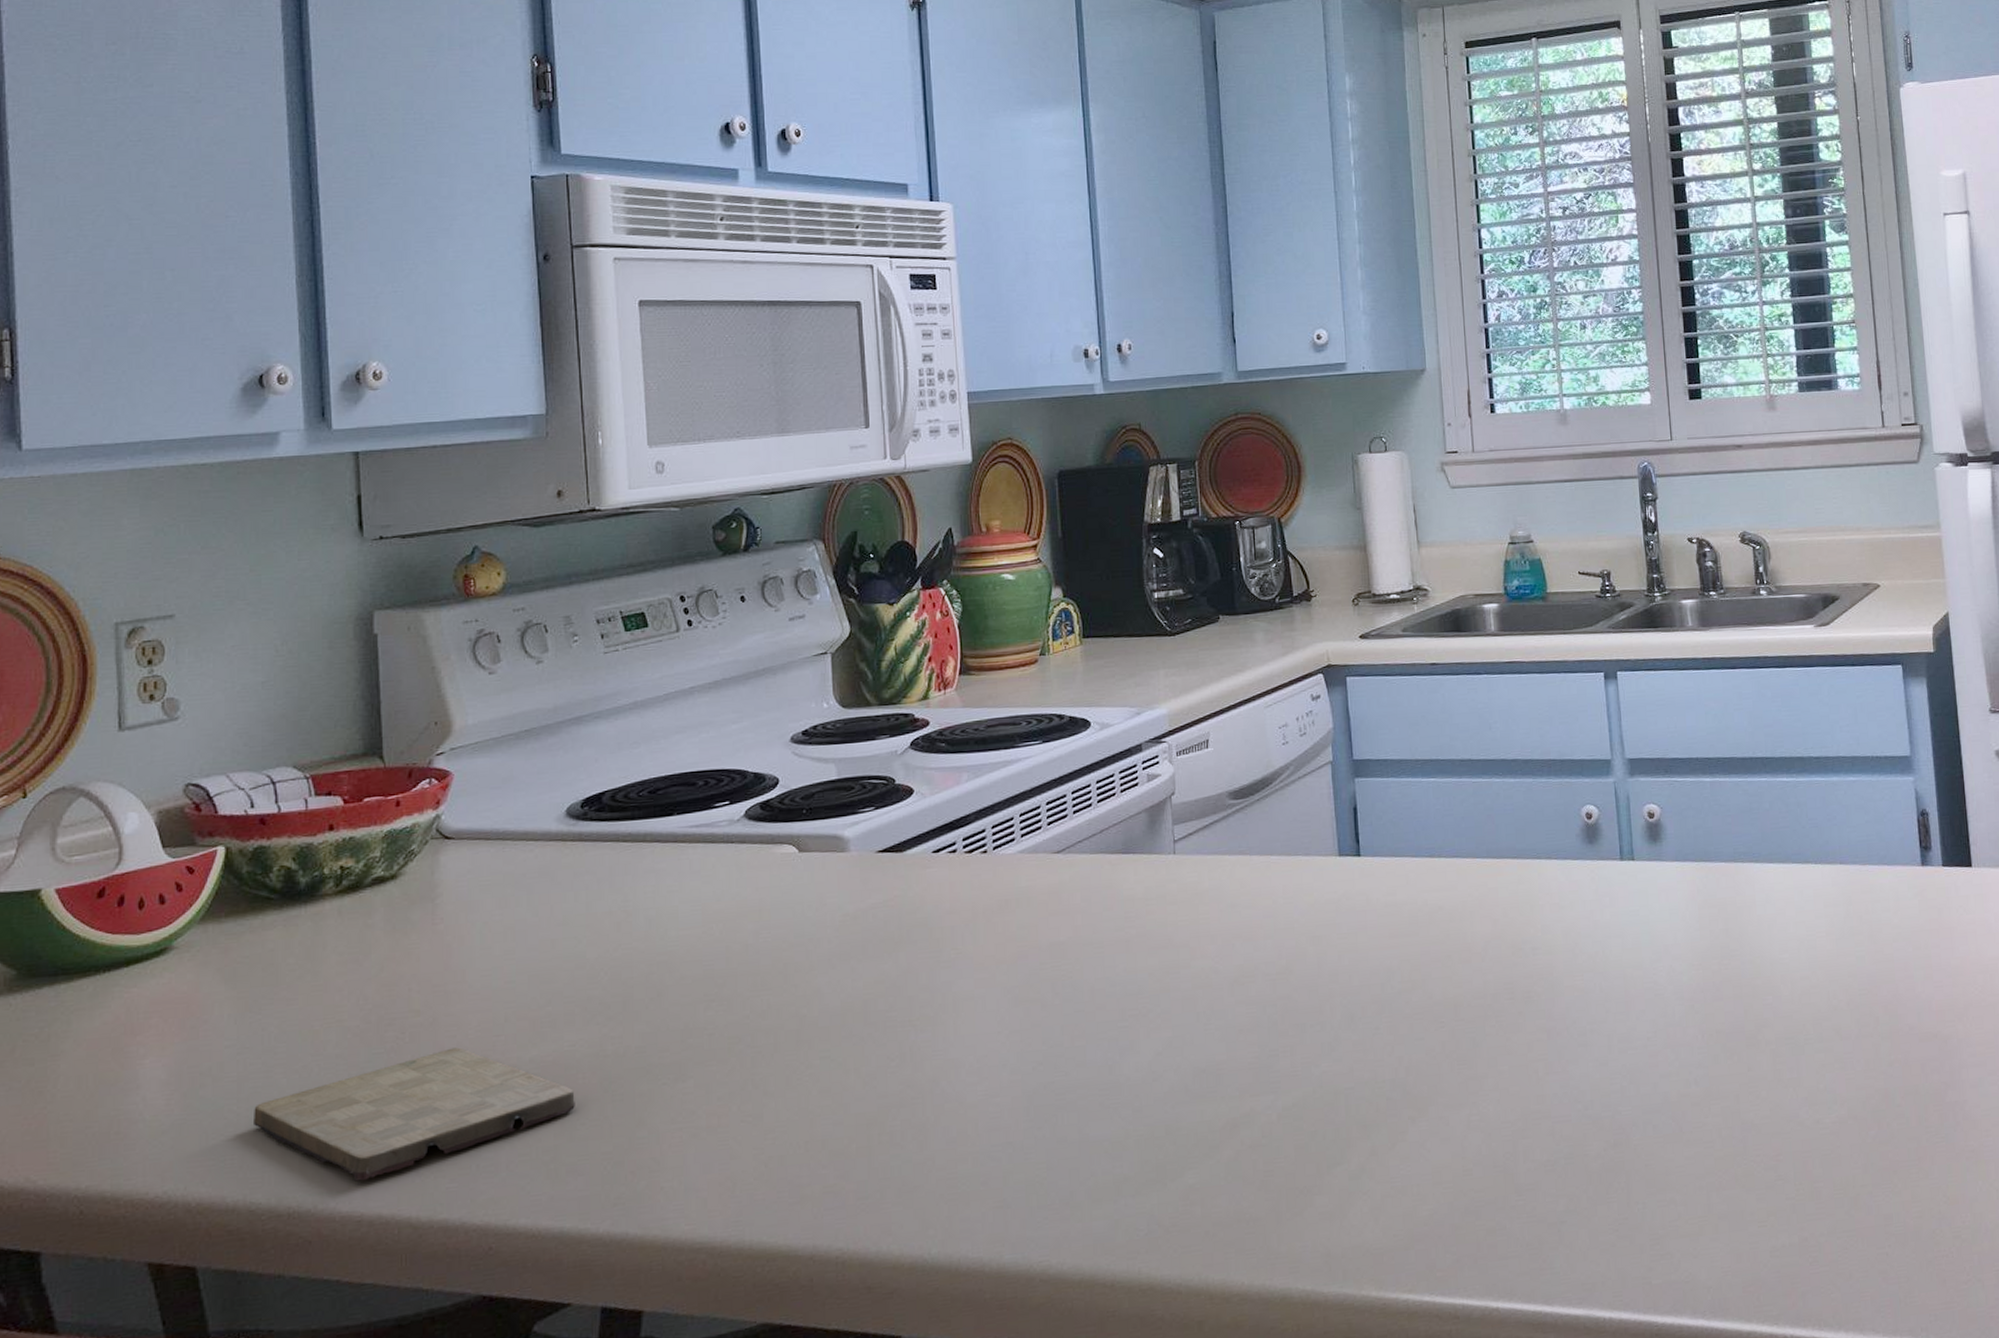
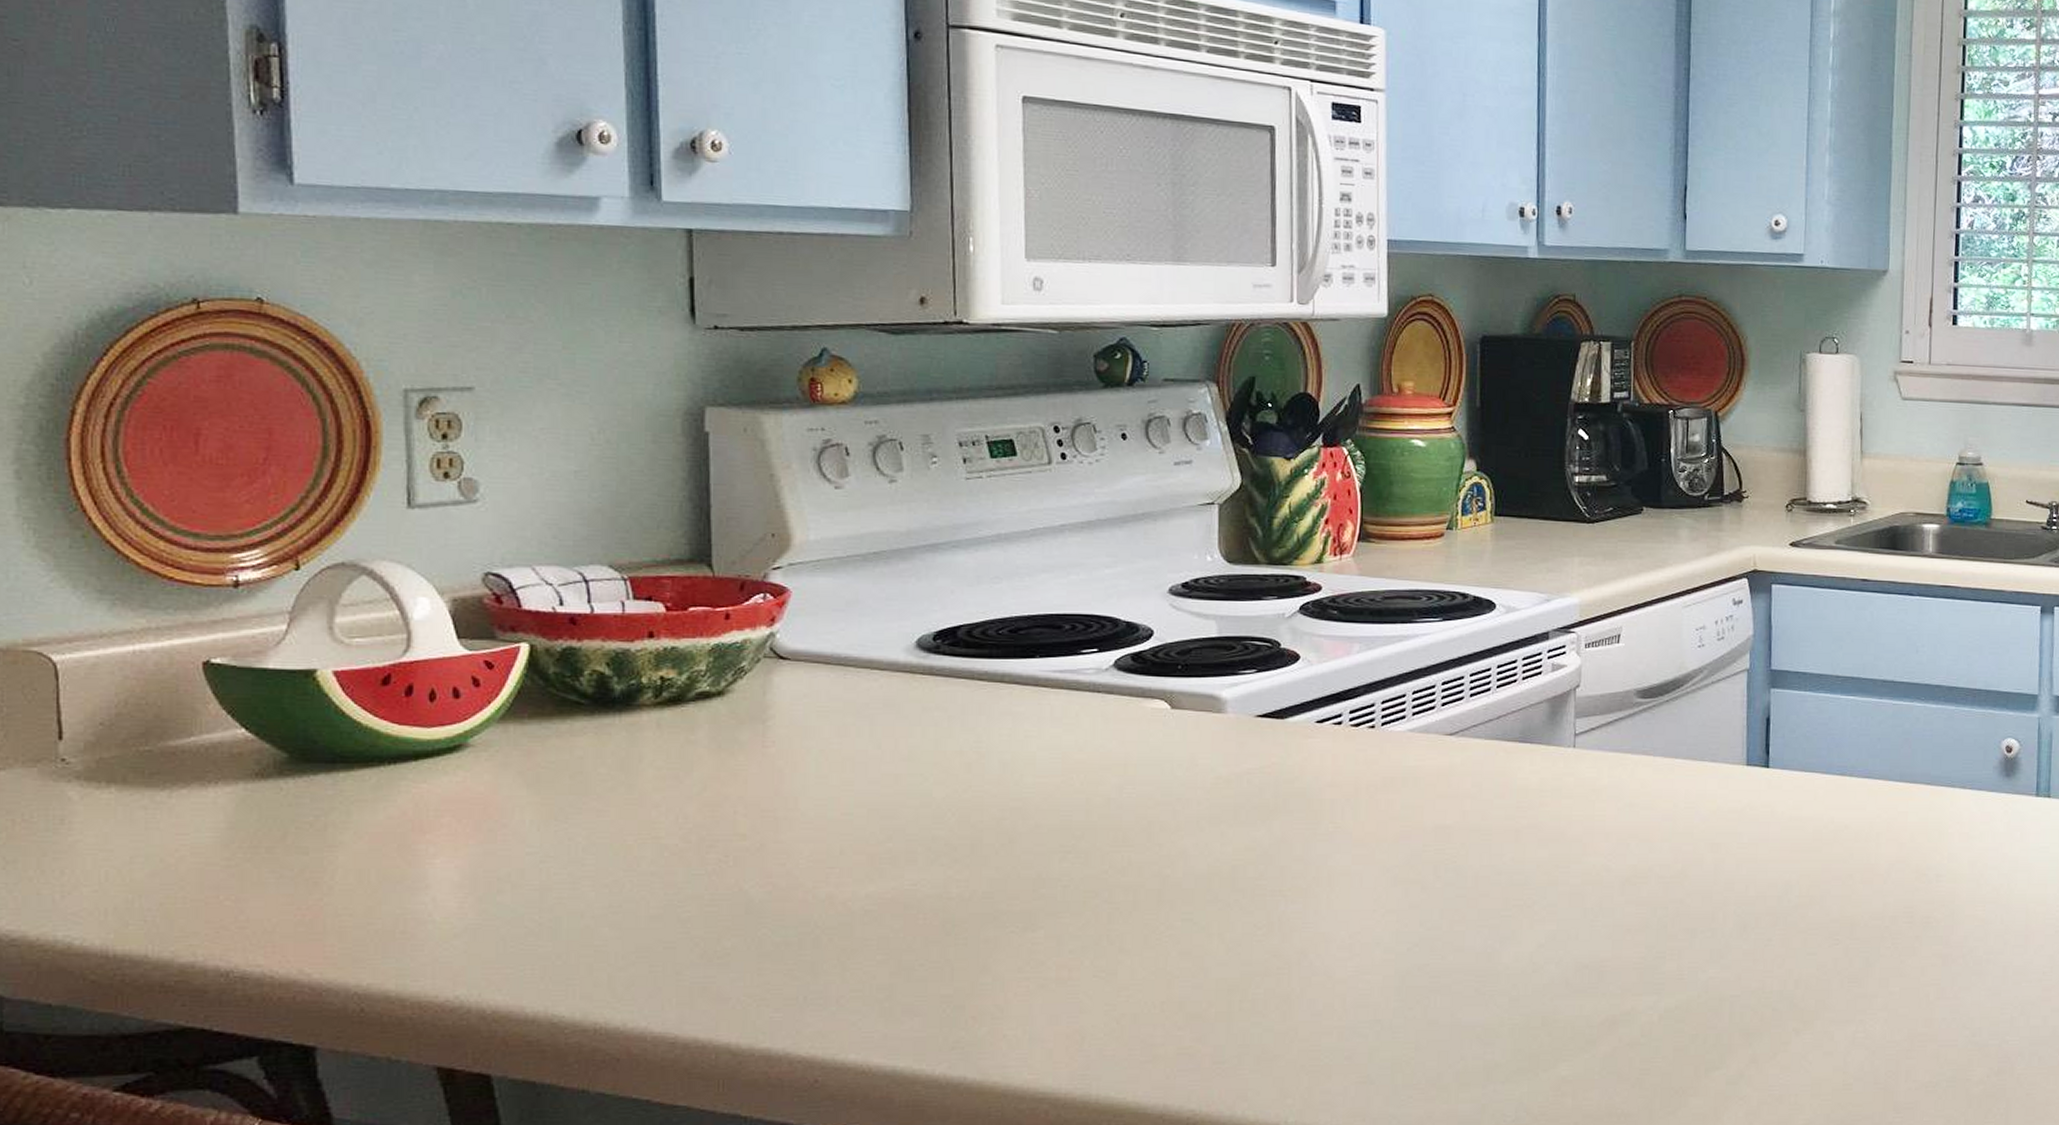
cutting board: present [254,1047,575,1182] -> none [557,876,914,1003]

